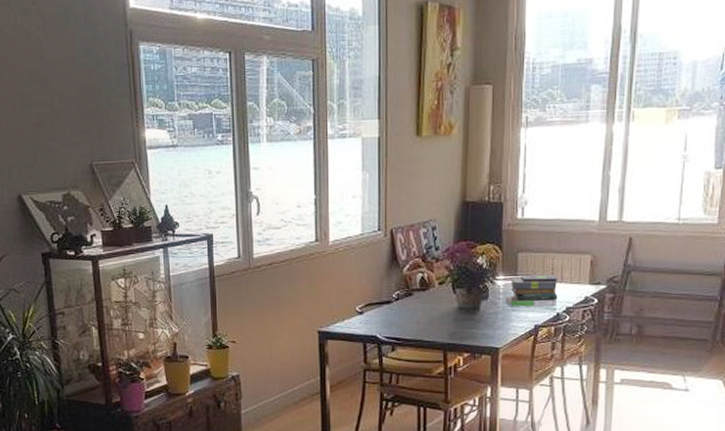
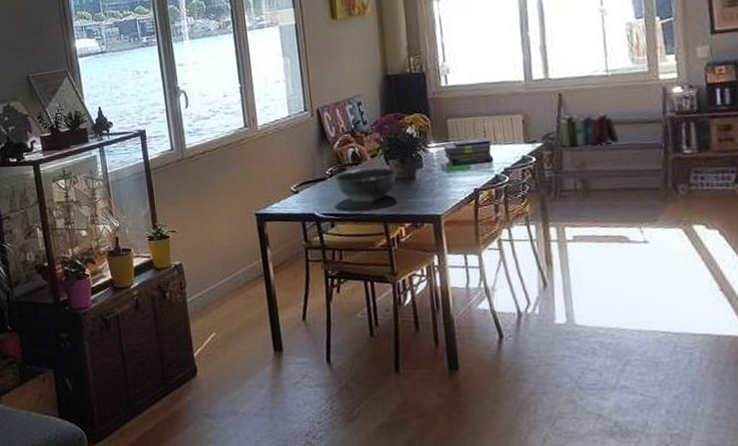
bowl: none [401,295,461,328] -> present [335,167,397,202]
books: none [624,260,678,293] -> present [559,112,619,148]

